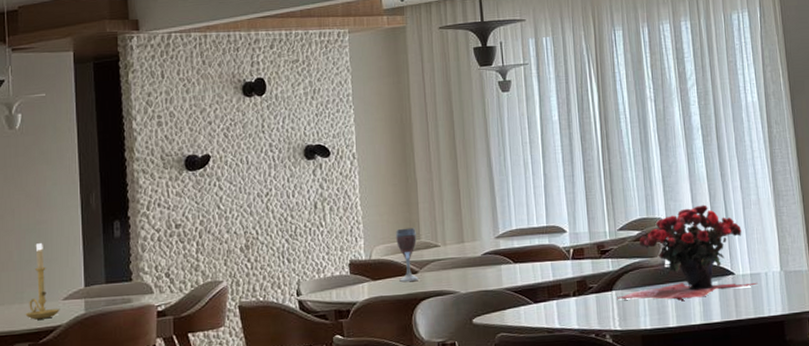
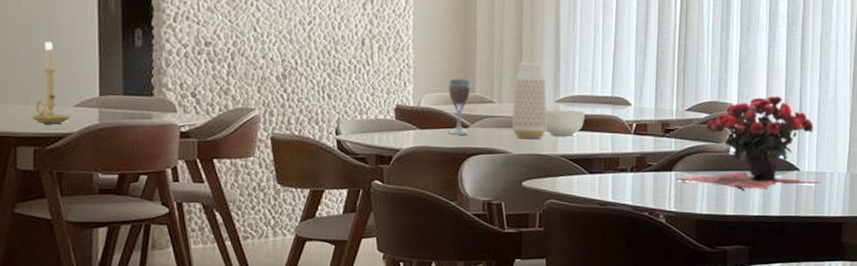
vase: none [456,204,490,278] -> present [512,62,548,140]
bowl: none [487,243,525,271] -> present [545,109,586,137]

